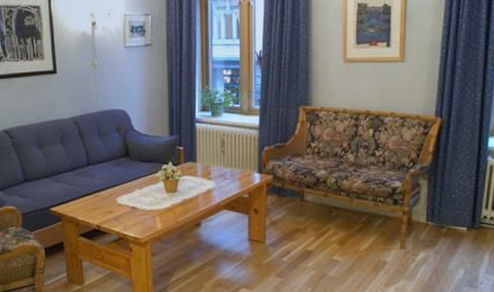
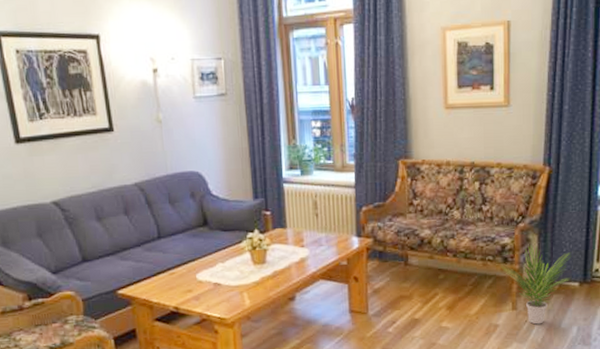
potted plant: none [391,189,461,264] -> present [501,245,572,325]

